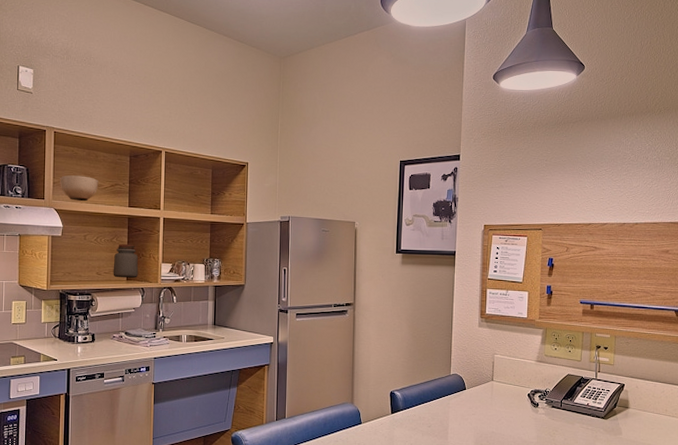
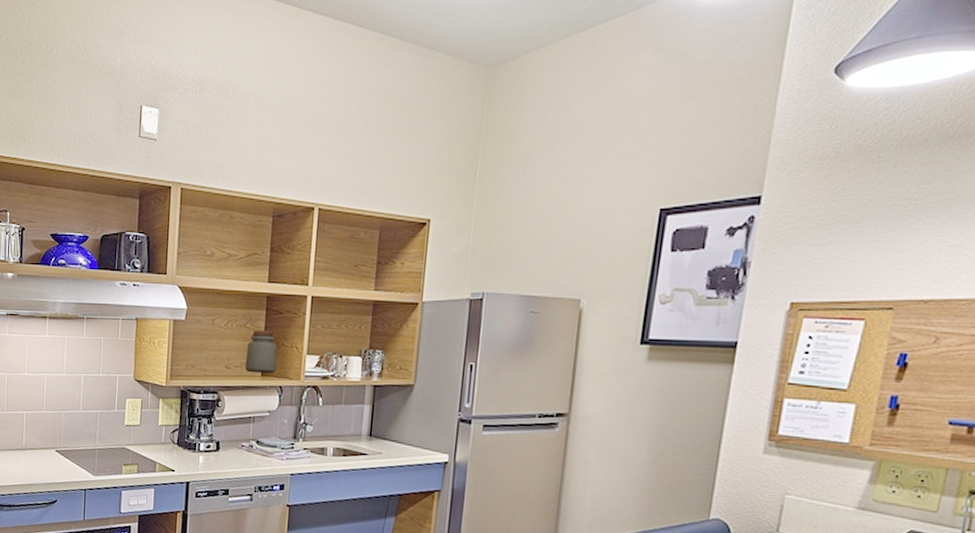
bowl: present [60,175,99,202] -> none [185,243,233,277]

